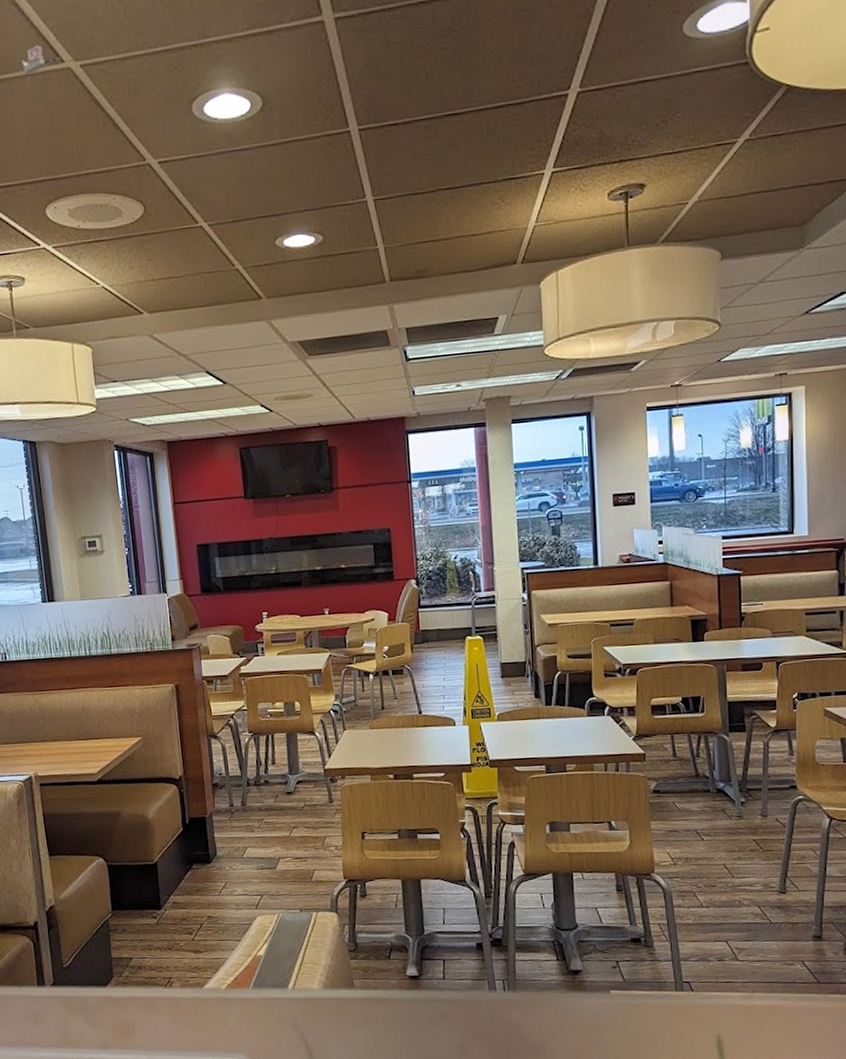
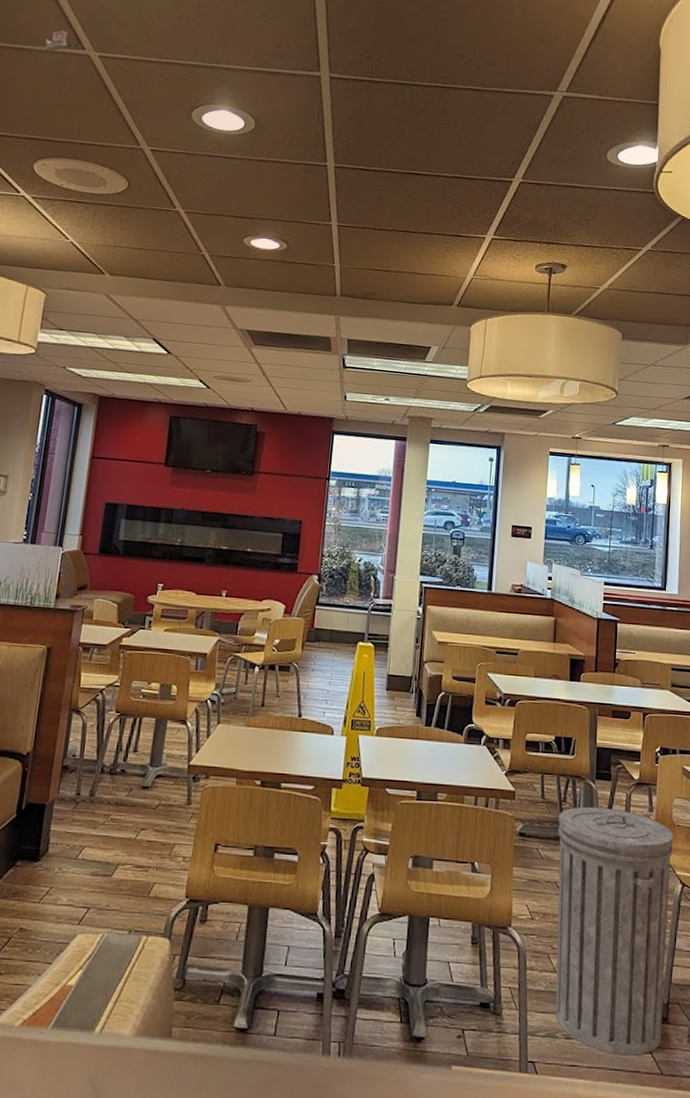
trash can: none [693,757,818,970] -> present [555,806,674,1056]

